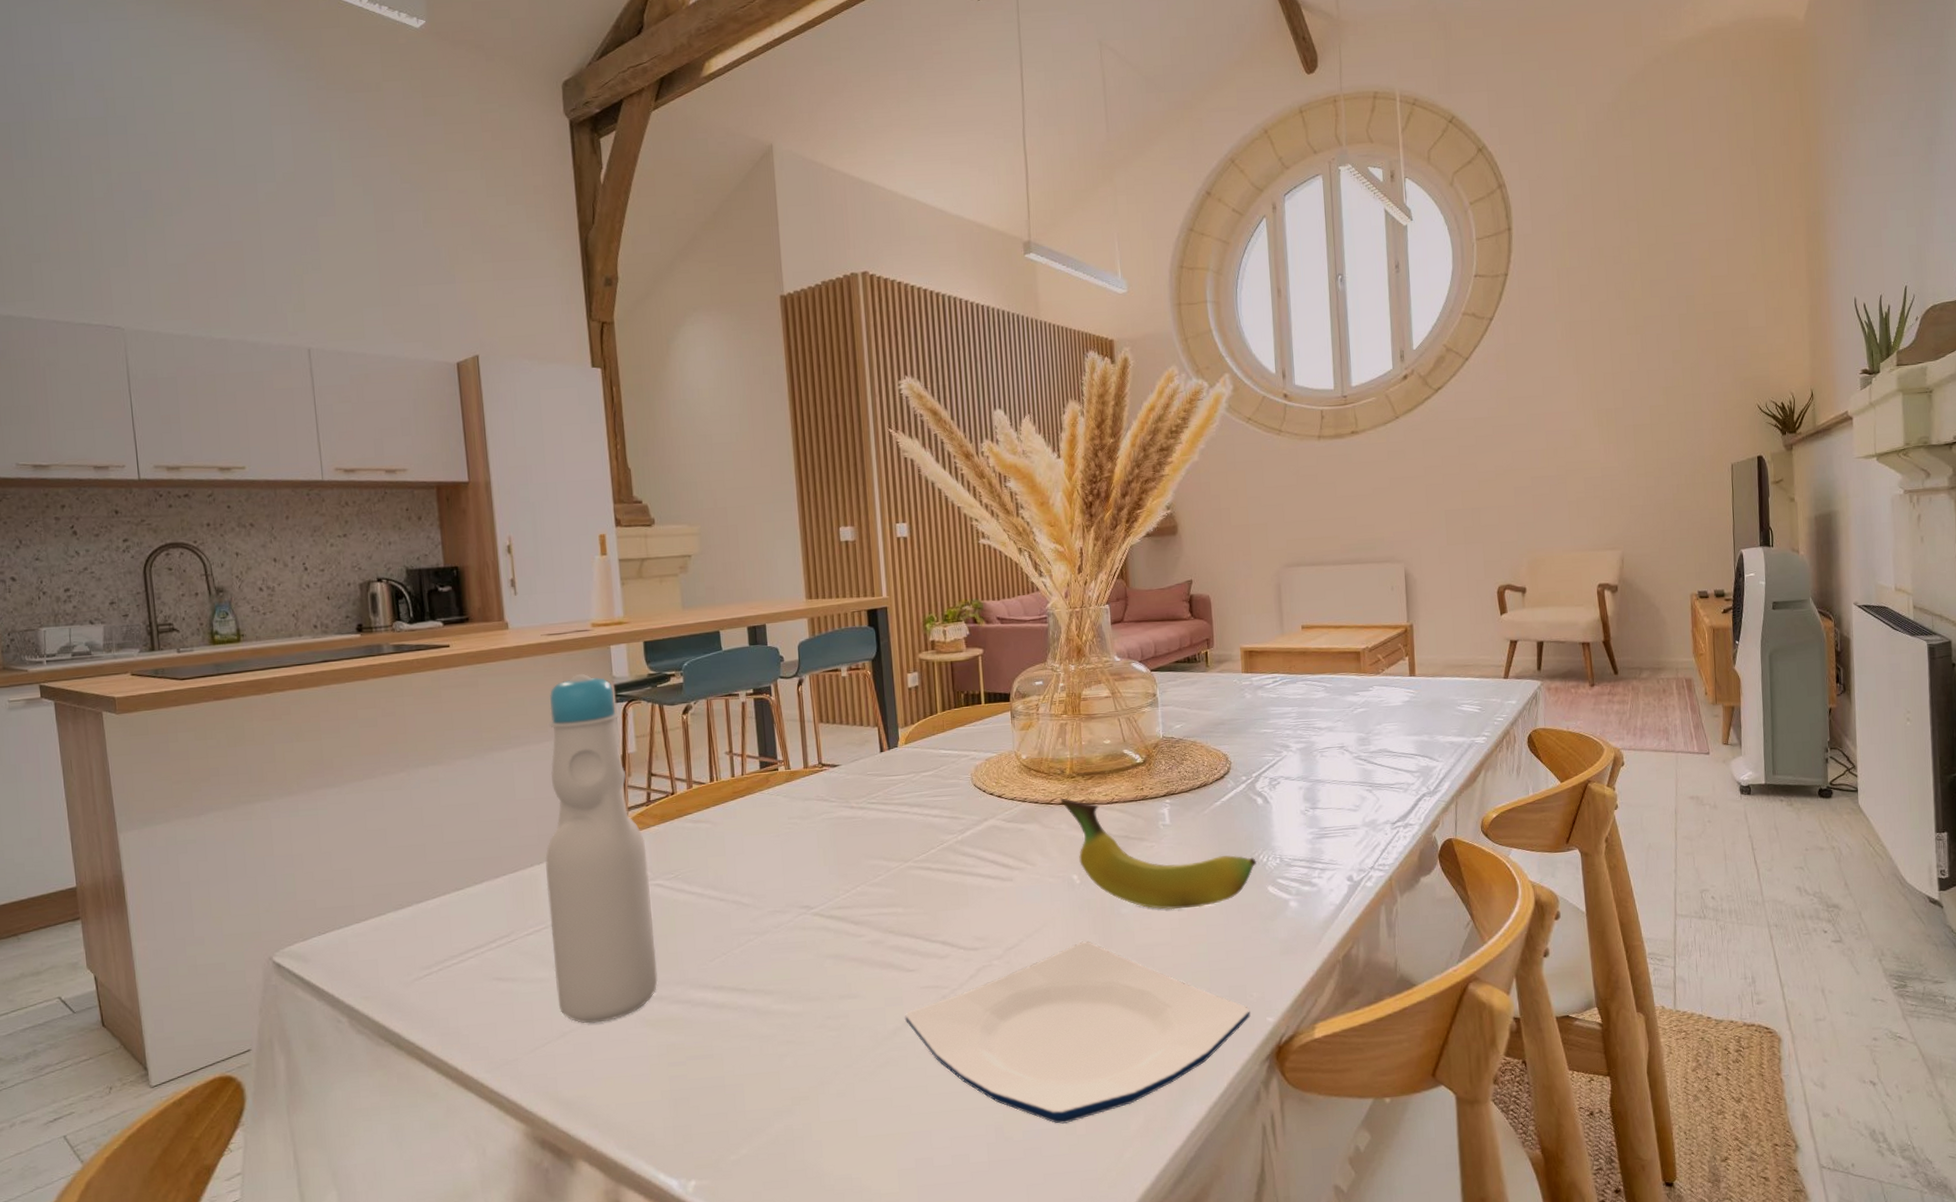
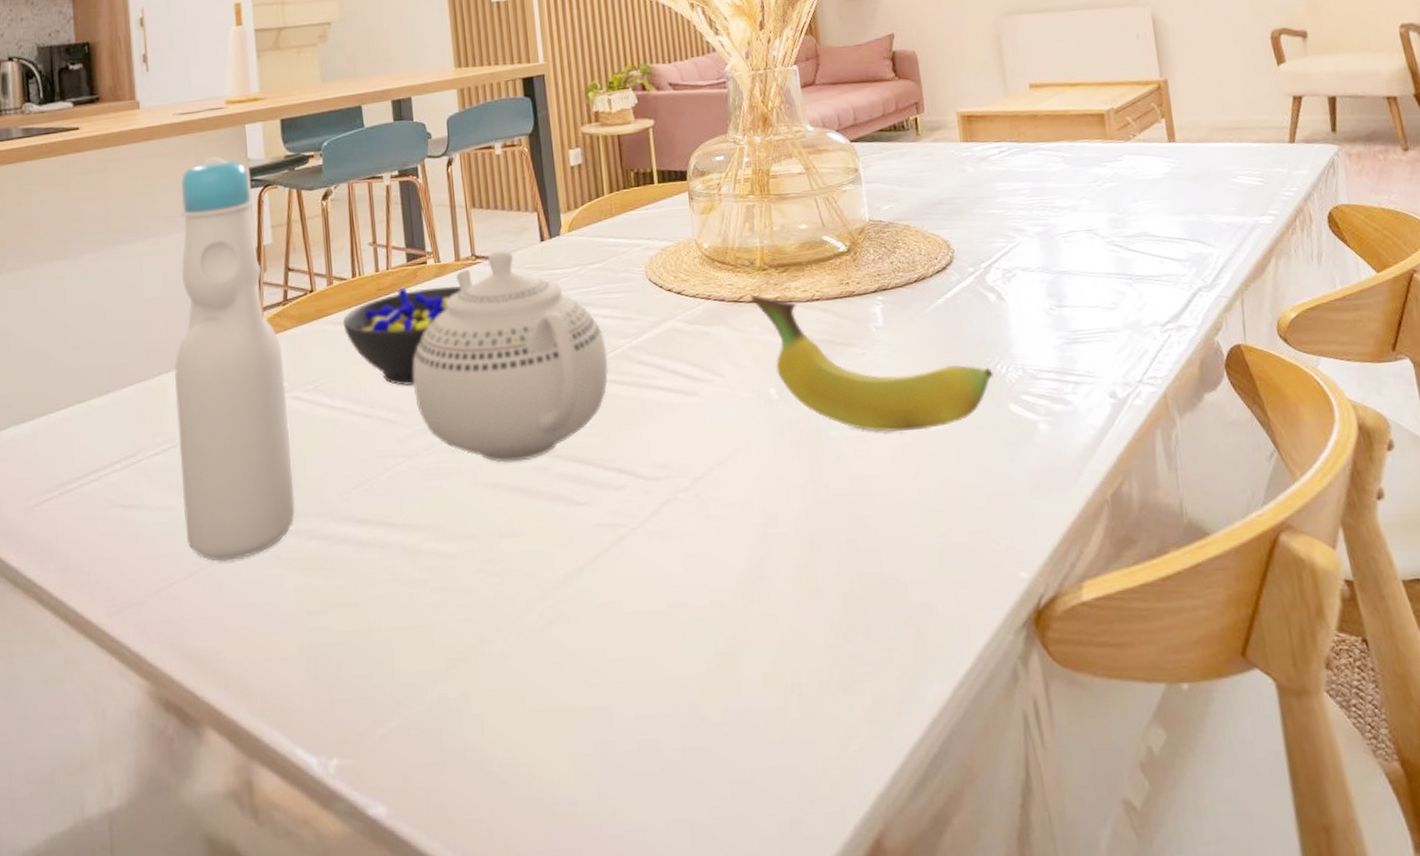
cereal bowl: none [701,790,809,874] -> present [342,286,462,386]
teapot: none [764,758,937,938] -> present [413,249,609,463]
plate: present [904,941,1251,1124] -> none [576,470,999,703]

